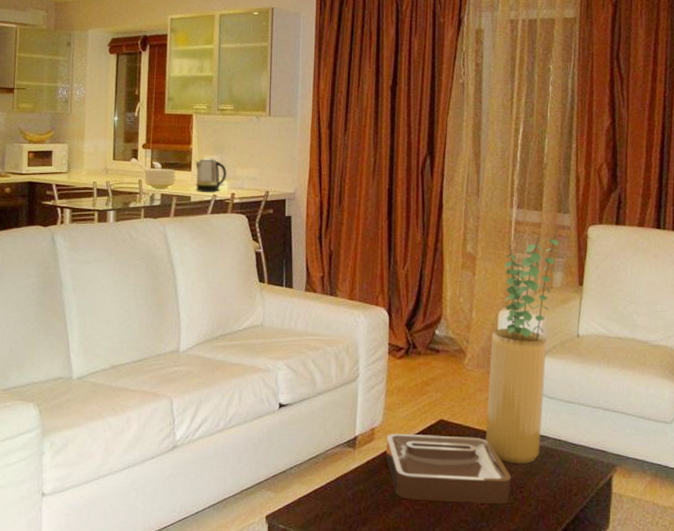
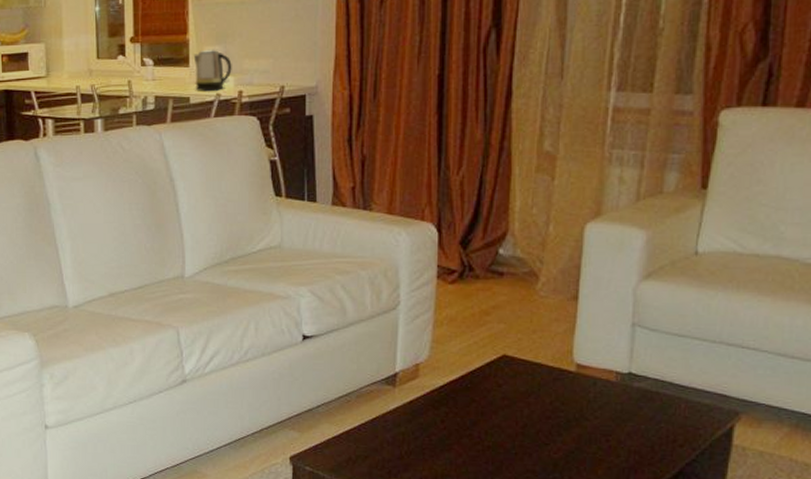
bowl: present [144,169,176,189] -> none [134,65,171,90]
decorative tray: present [385,433,511,505] -> none [432,370,594,454]
vase: present [485,227,560,464] -> none [562,113,676,408]

